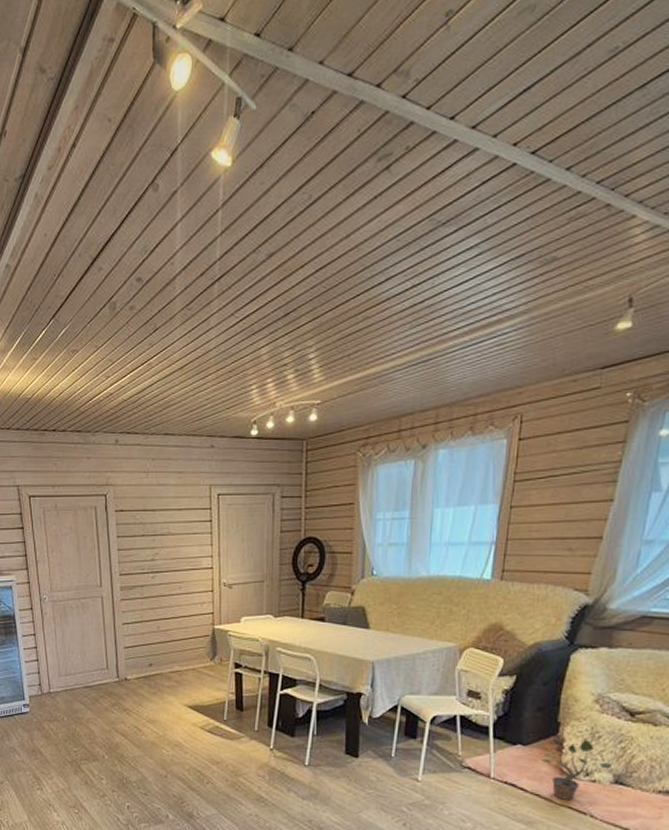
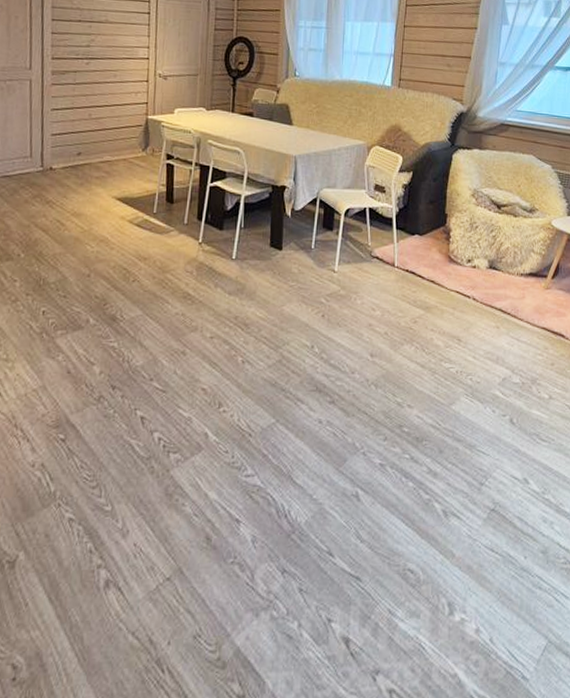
potted plant: present [540,738,613,800] -> none [433,228,488,285]

